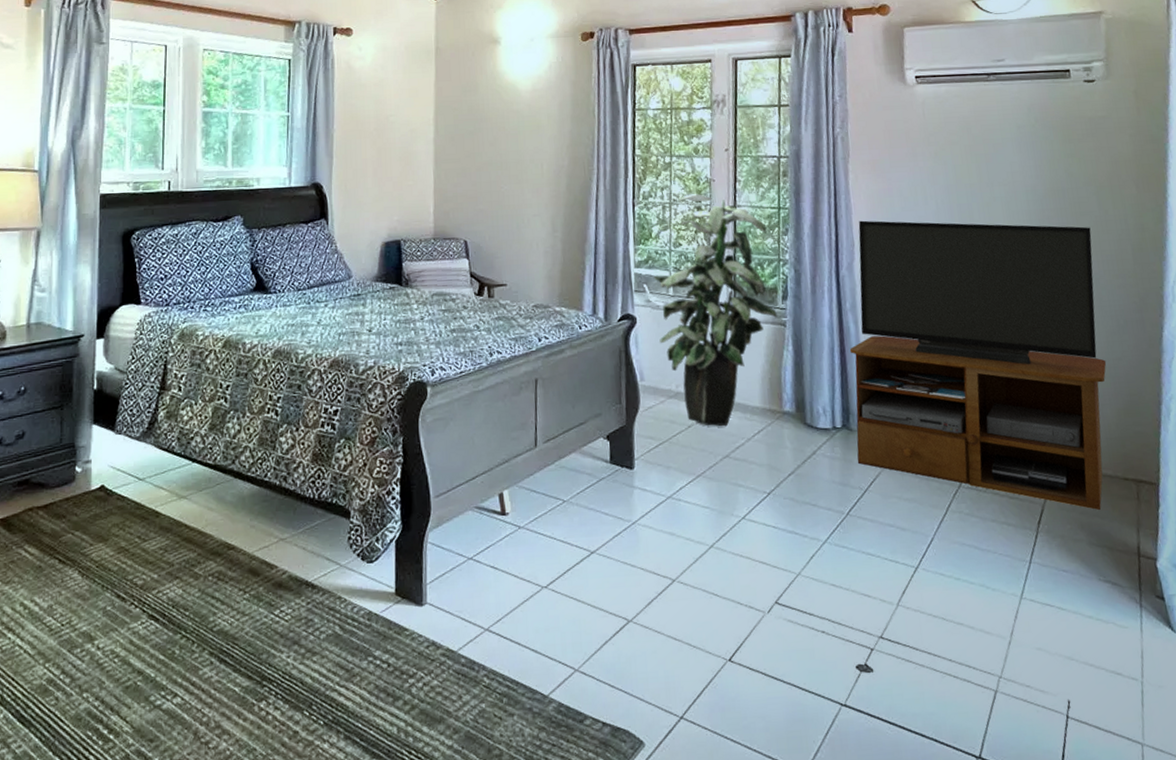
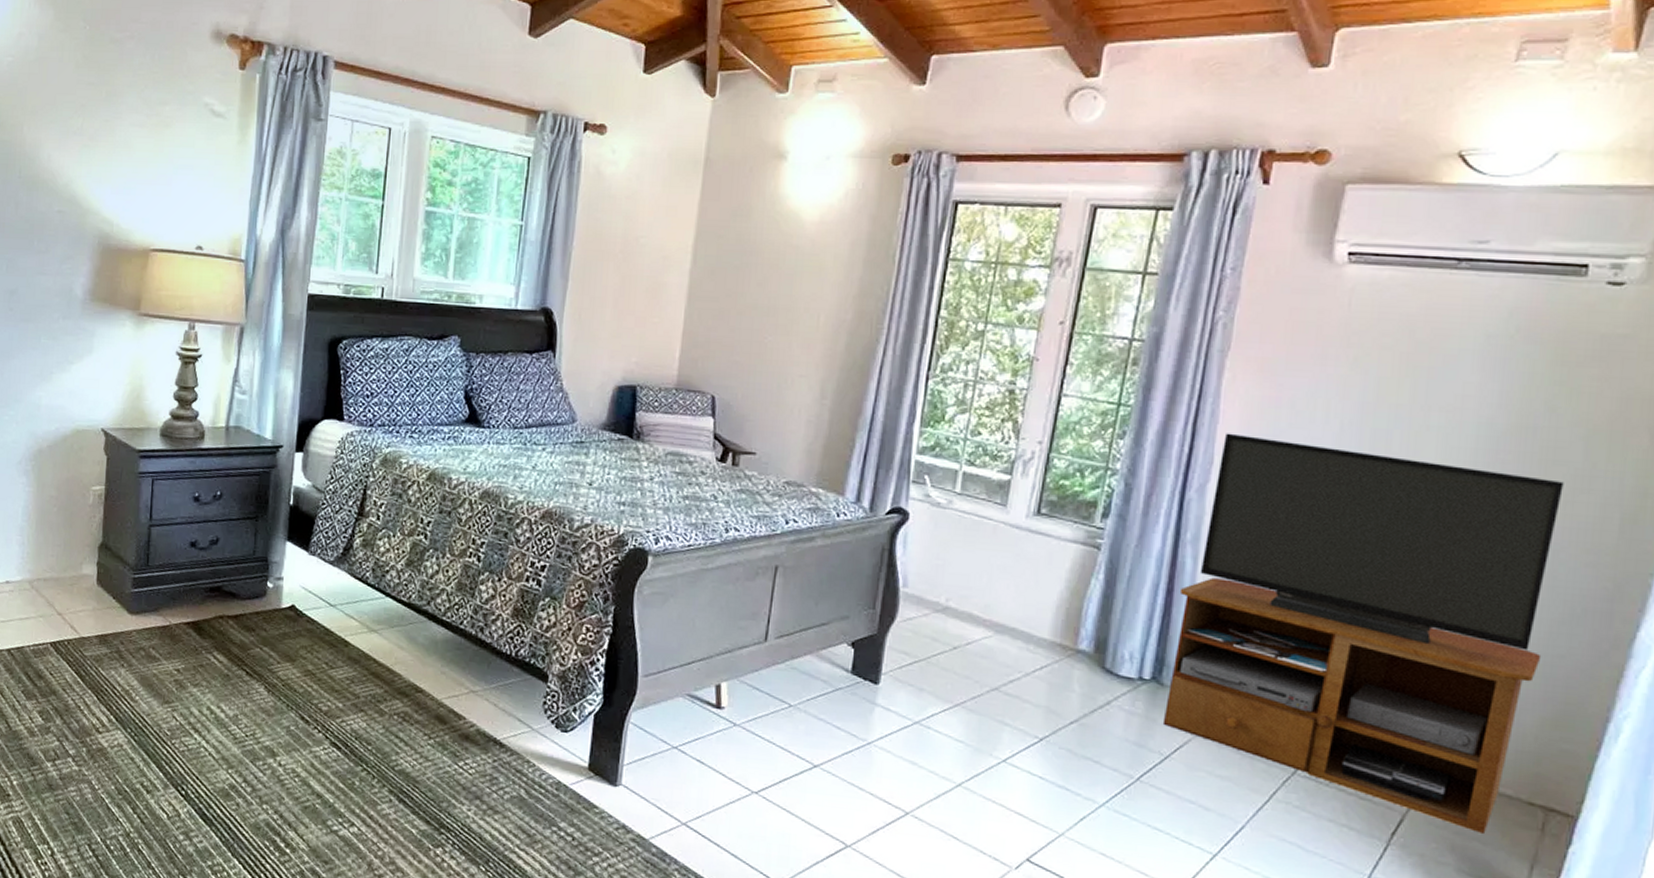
indoor plant: present [653,194,778,427] -> none [934,373,1098,655]

